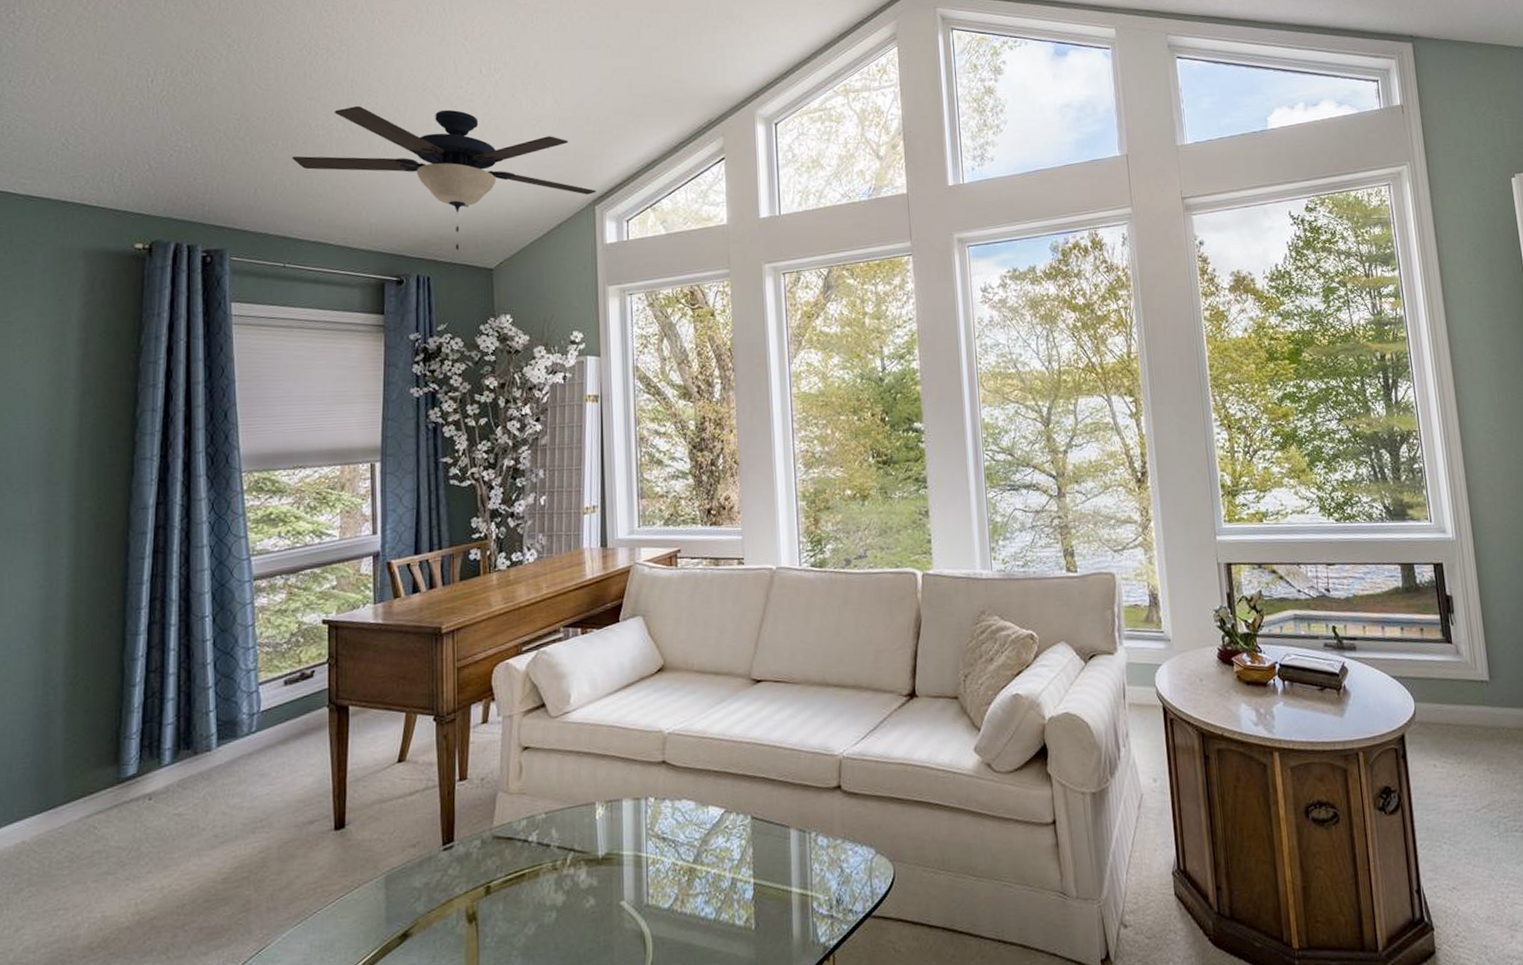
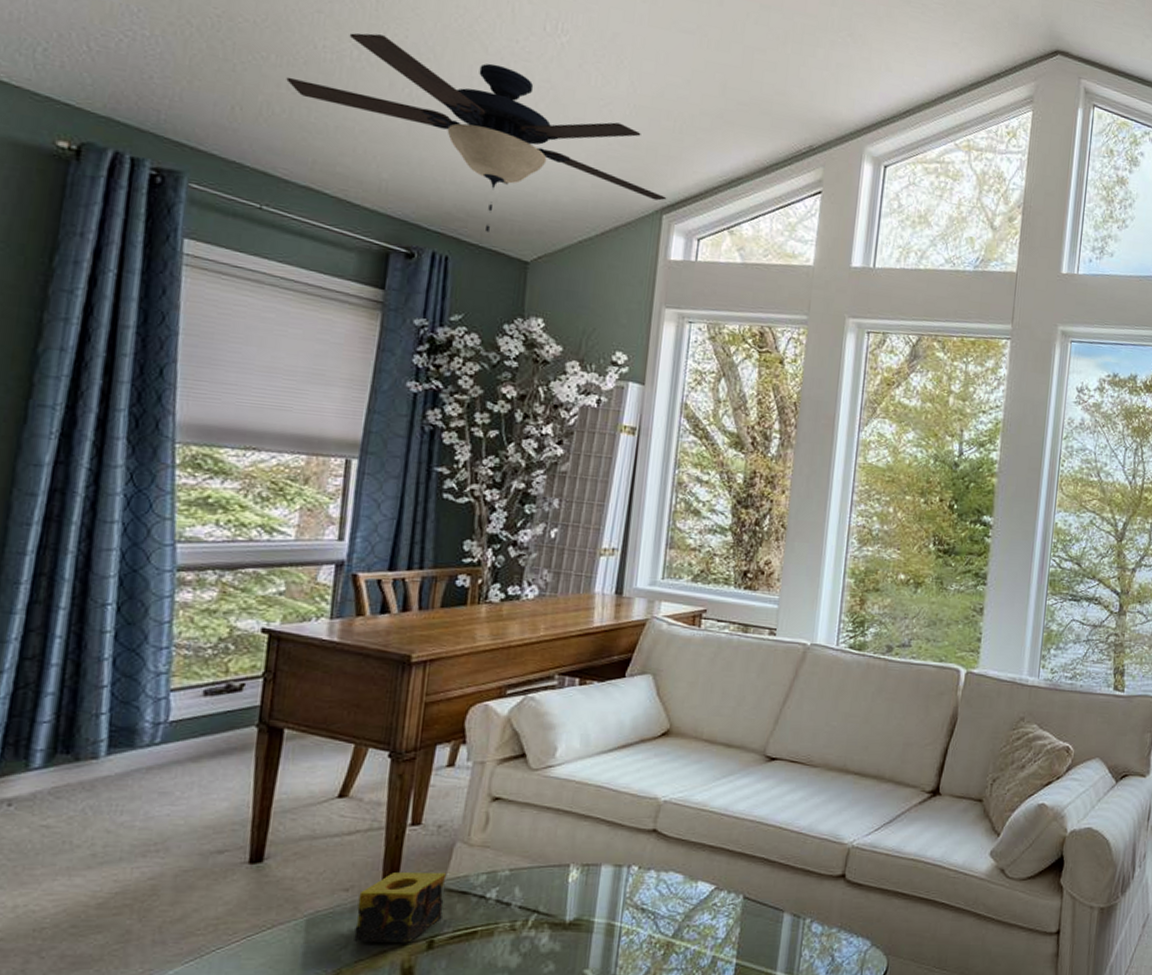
candle: none [424,821,494,894] -> present [354,872,447,942]

